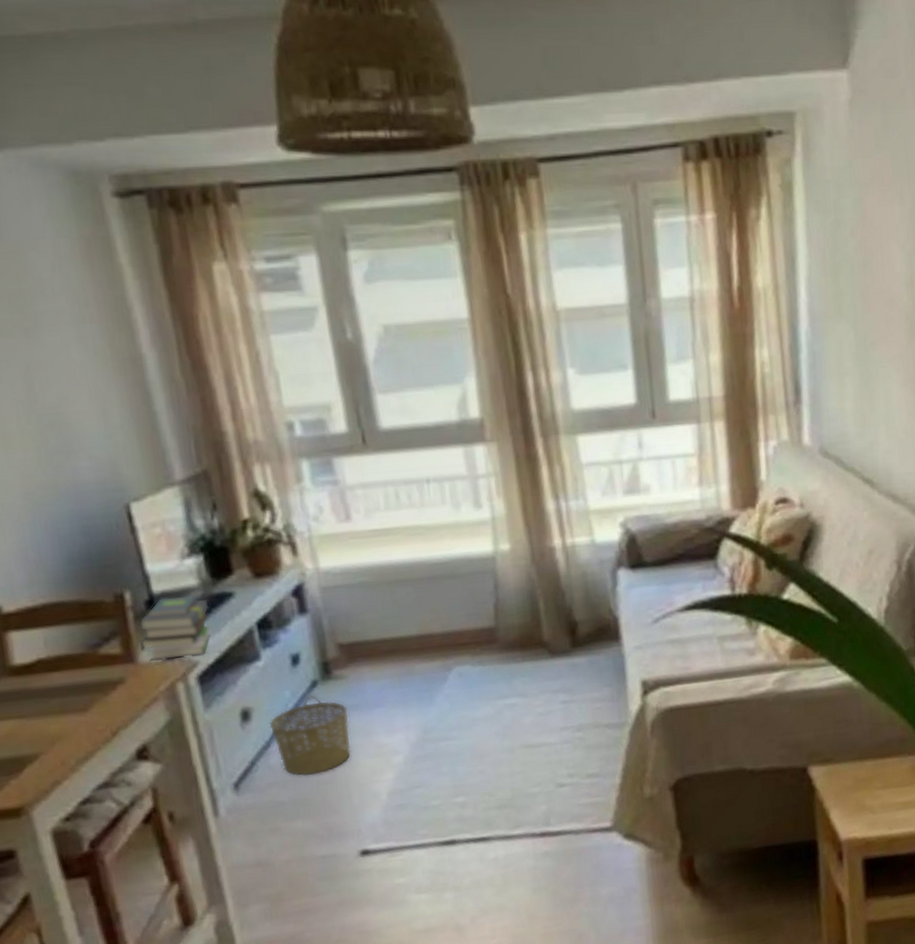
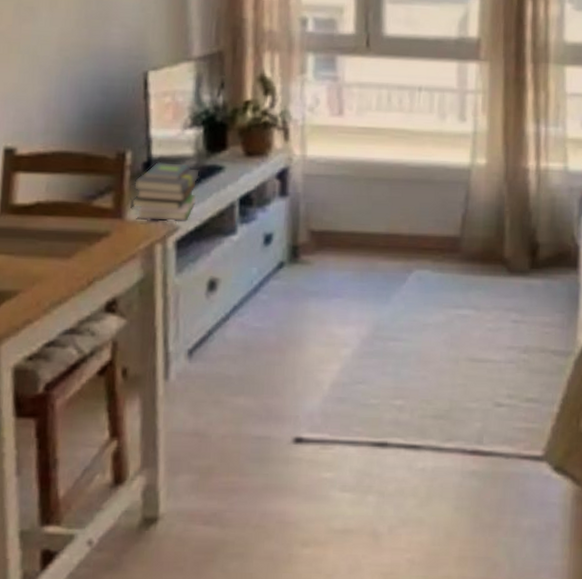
basket: present [269,695,351,776] -> none [231,276,308,354]

